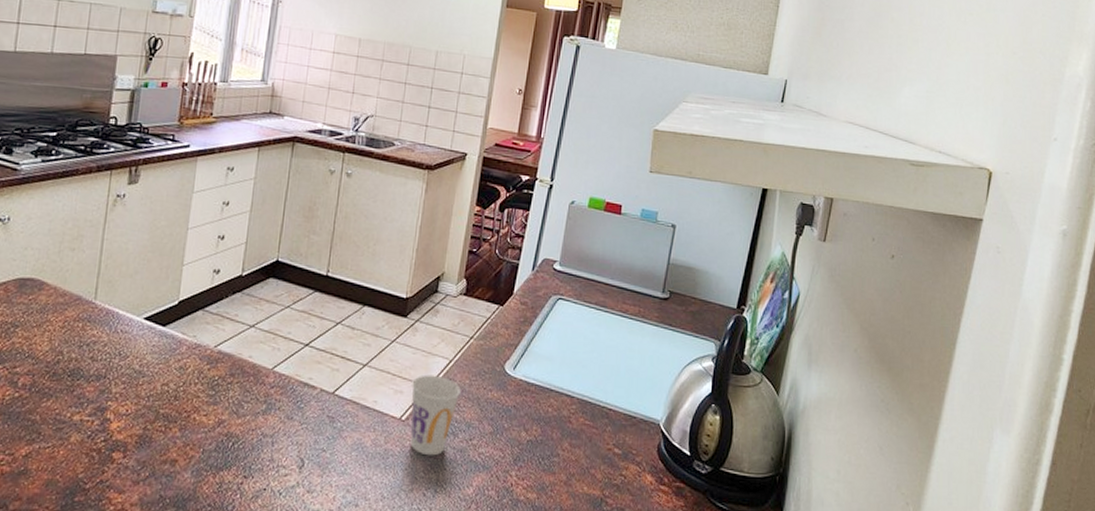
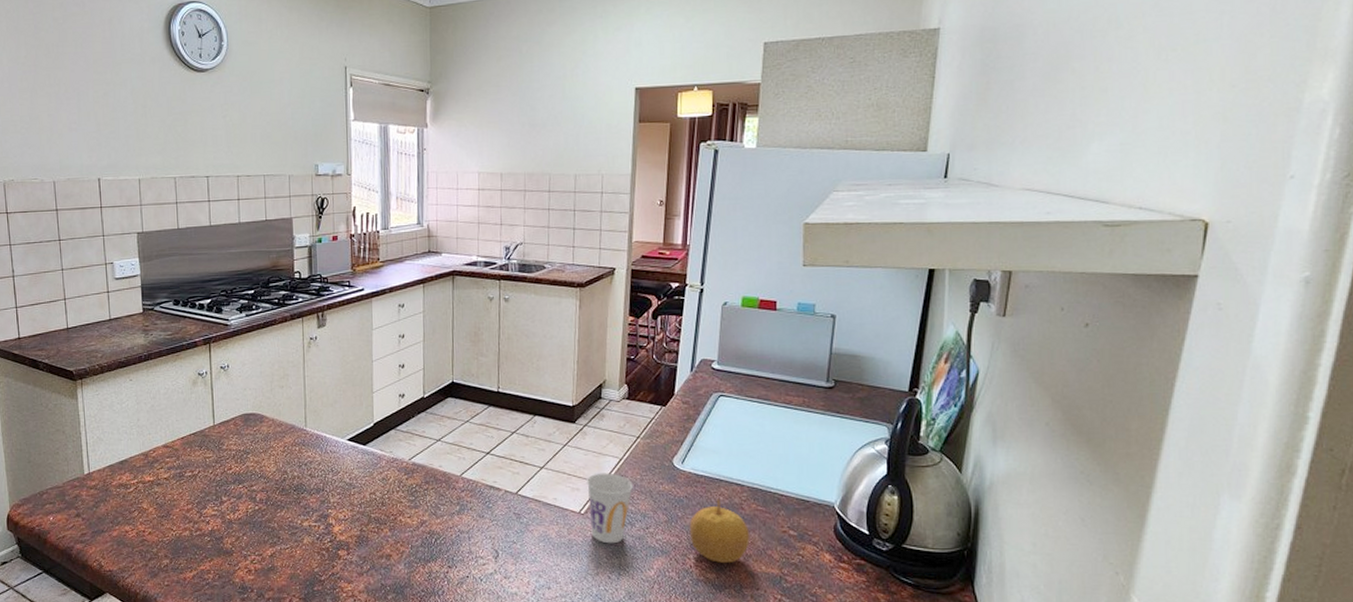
fruit: none [513,410,576,482] -> present [689,498,750,563]

